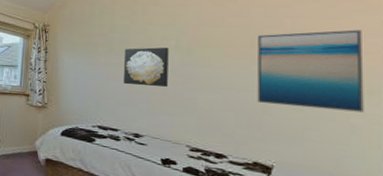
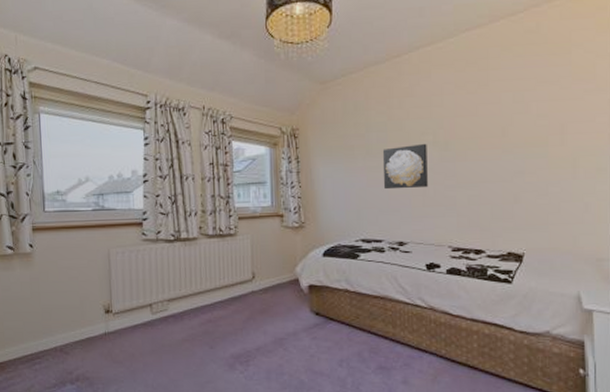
wall art: present [257,29,364,113] -> none [507,109,594,193]

